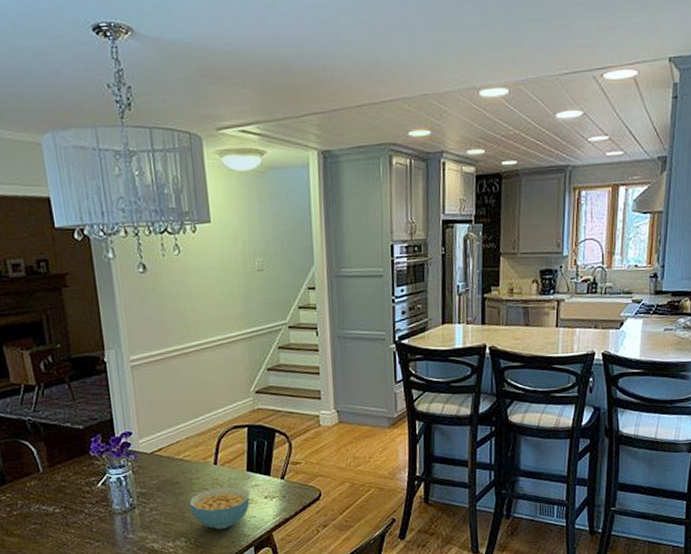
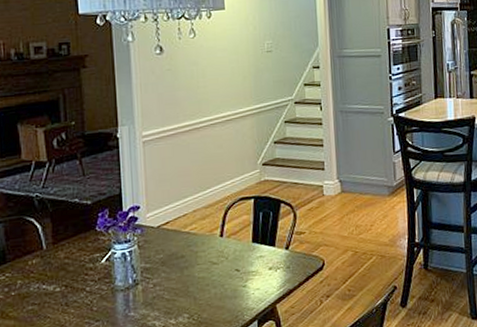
cereal bowl: present [189,486,250,530] -> none [194,258,254,304]

